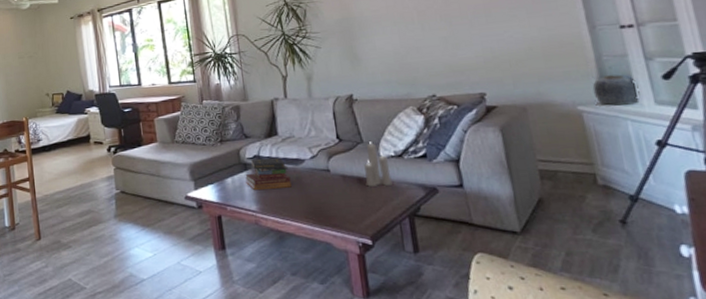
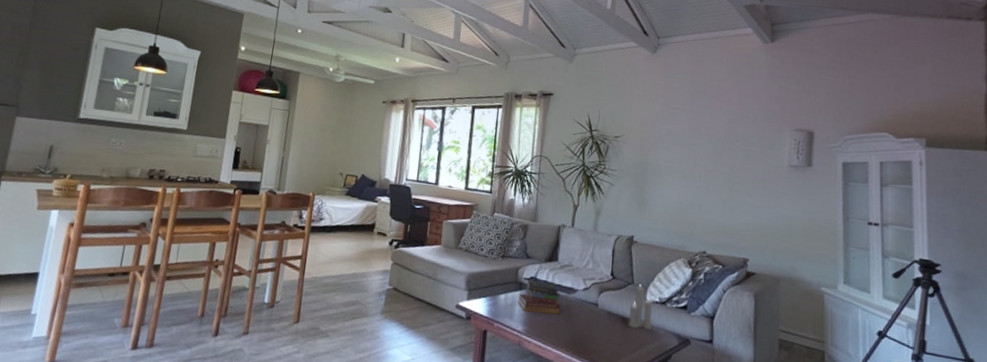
decorative jar: present [592,74,640,106] -> none [836,264,873,295]

